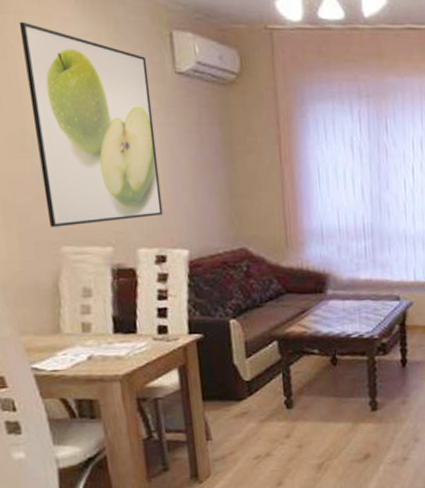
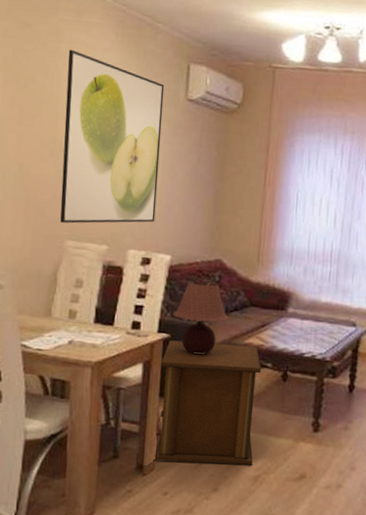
side table: none [198,334,314,467] -> present [154,340,261,466]
table lamp: none [202,272,265,352] -> present [173,280,229,355]

